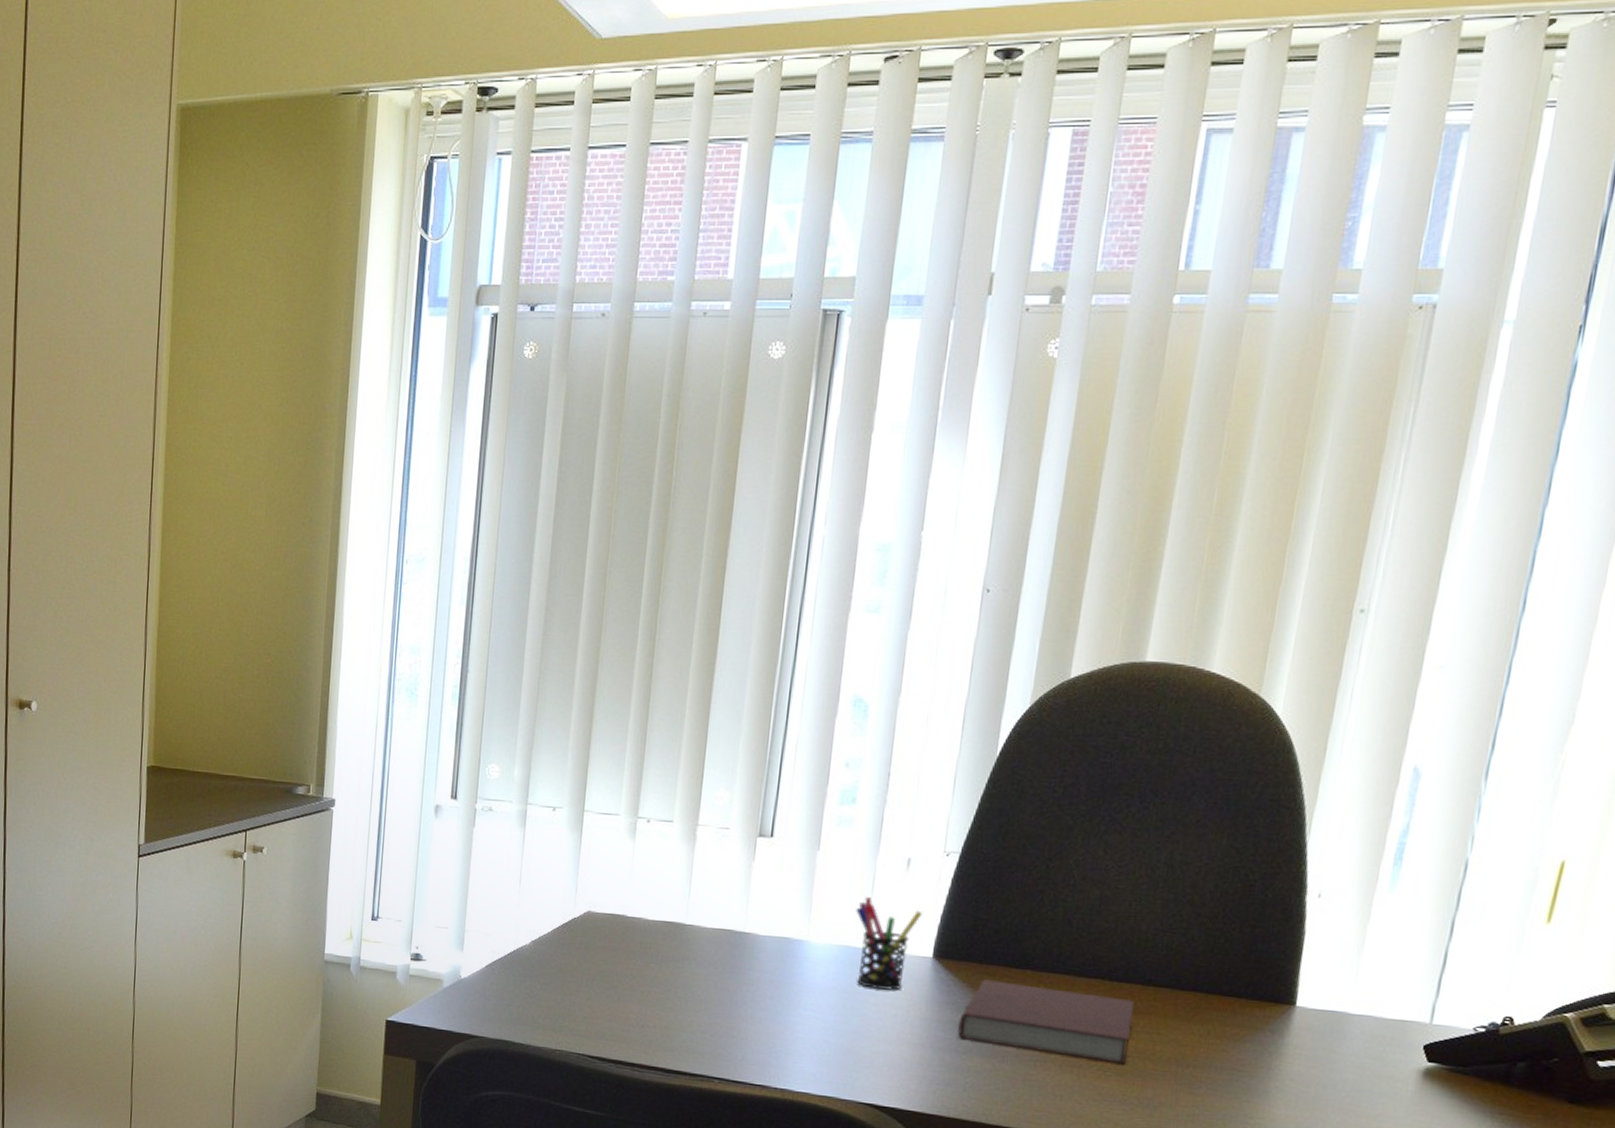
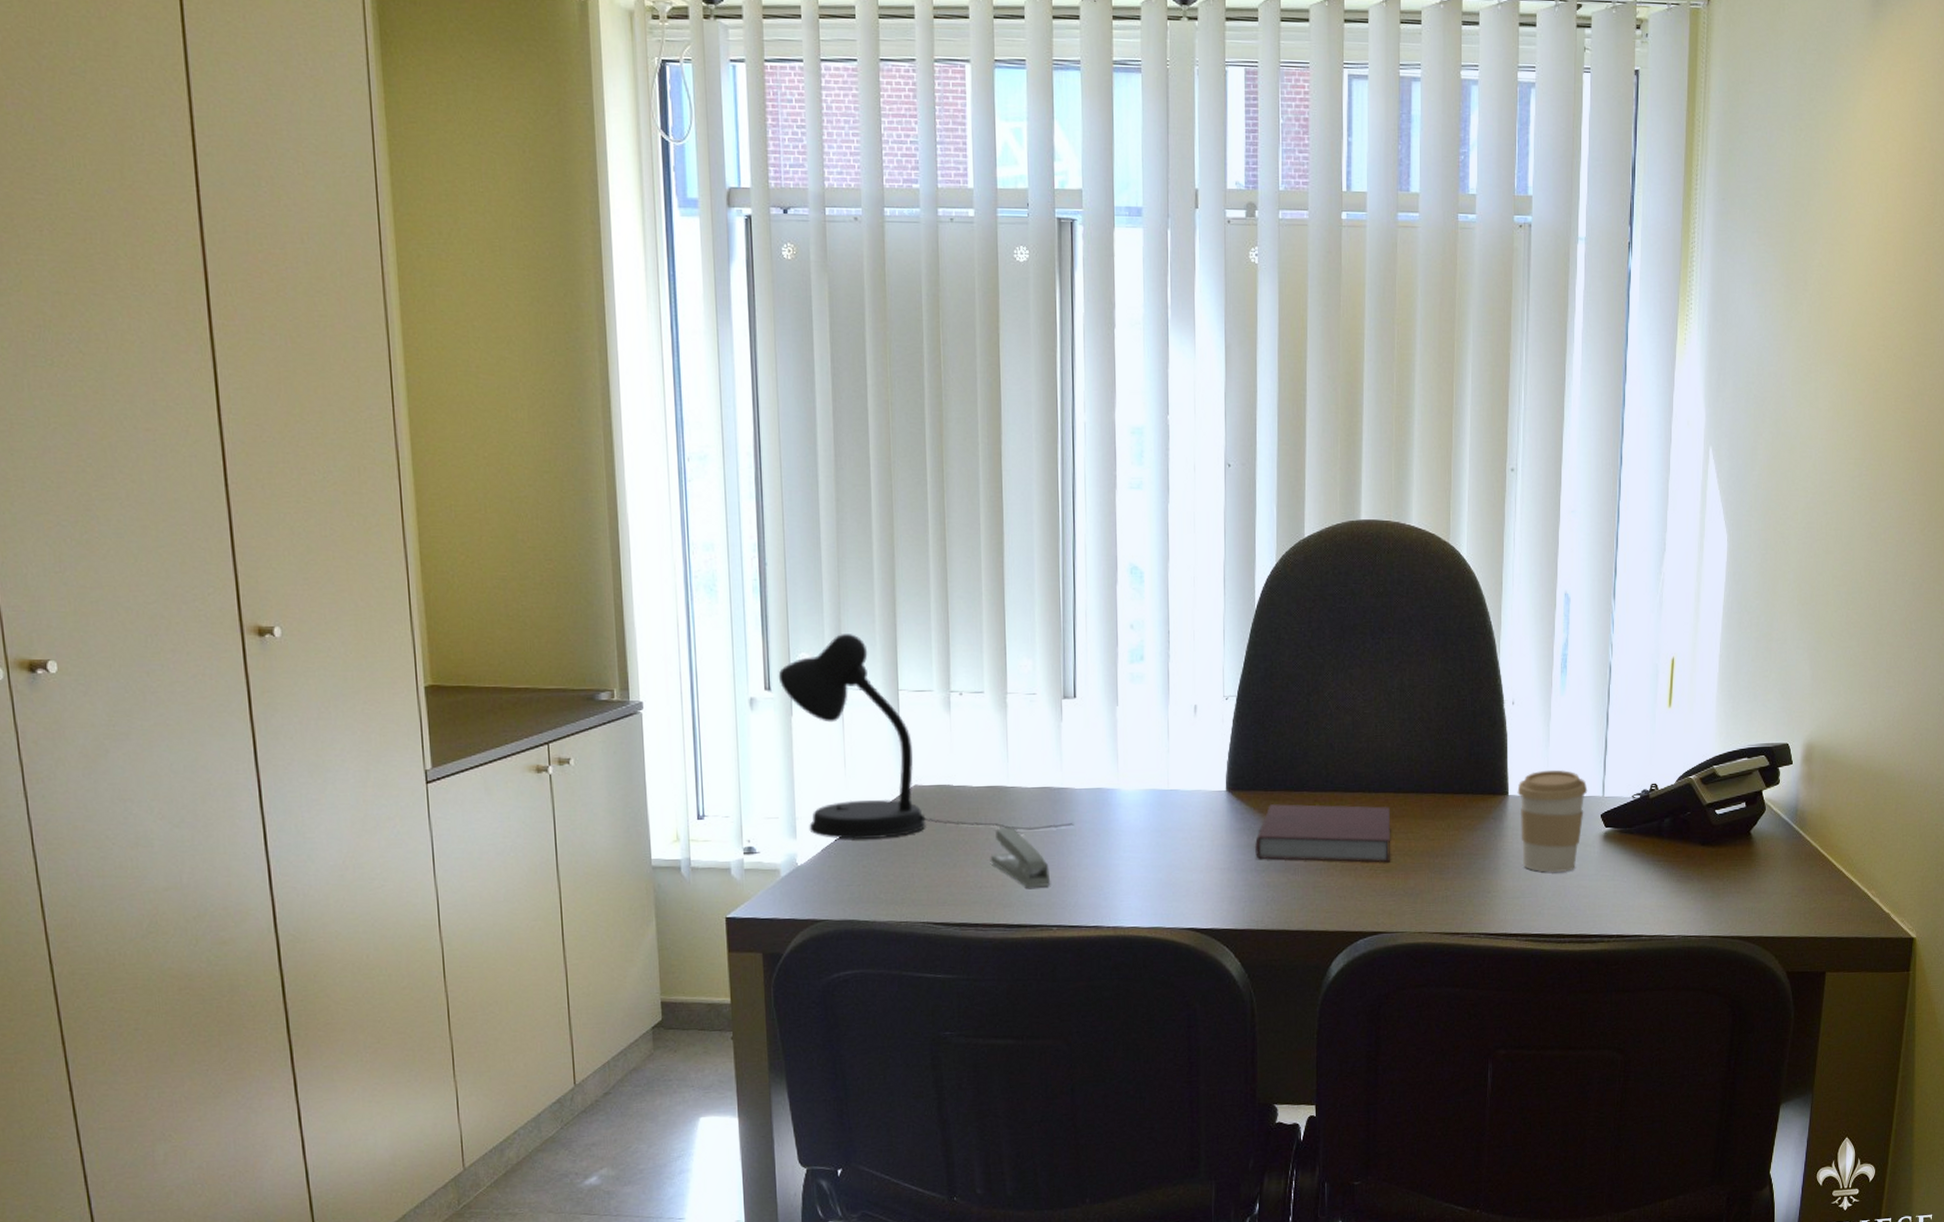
desk lamp: none [465,748,753,975] -> present [778,634,1075,840]
stapler: none [656,967,719,1035] -> present [990,828,1051,888]
pen holder: present [856,897,922,990] -> none [1156,743,1213,826]
coffee cup: none [1302,981,1410,1110] -> present [1517,769,1588,873]

